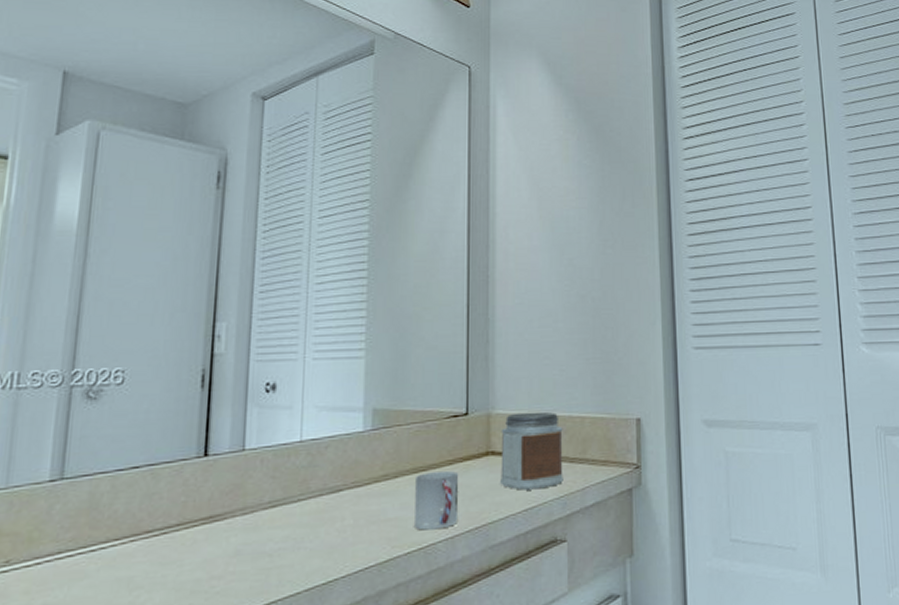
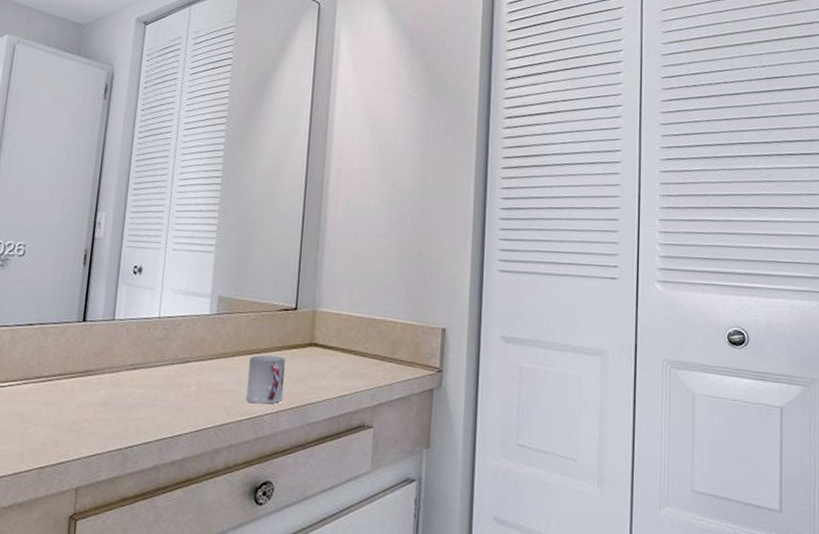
jar: present [500,411,563,491] -> none [320,312,377,380]

